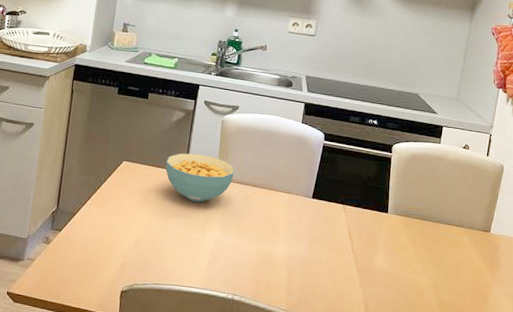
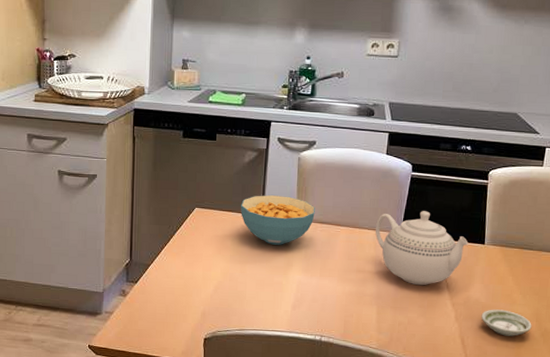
teapot: none [289,178,373,250] -> present [375,211,468,286]
saucer: none [383,276,430,305] -> present [481,309,532,336]

